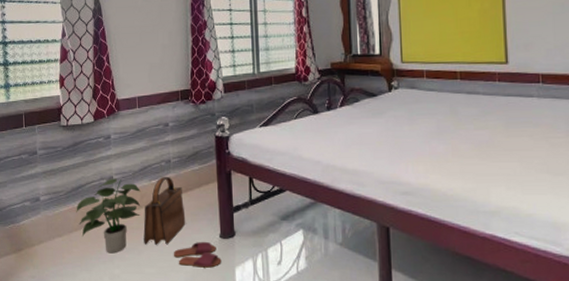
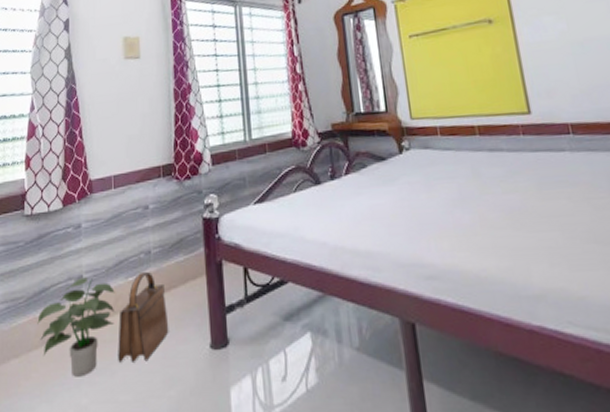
slippers: present [174,241,222,268] -> none [155,354,213,390]

